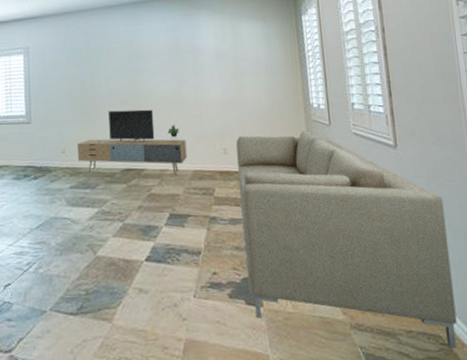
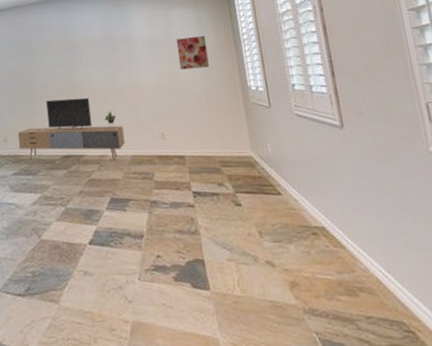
sofa: present [235,130,457,349] -> none [173,113,424,336]
wall art: none [243,50,274,84] -> present [176,35,209,70]

